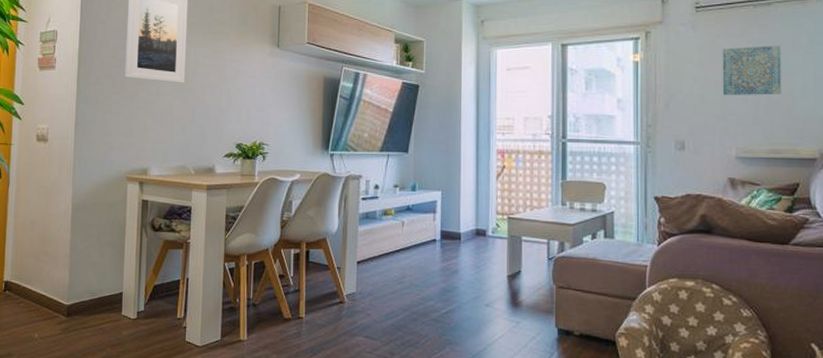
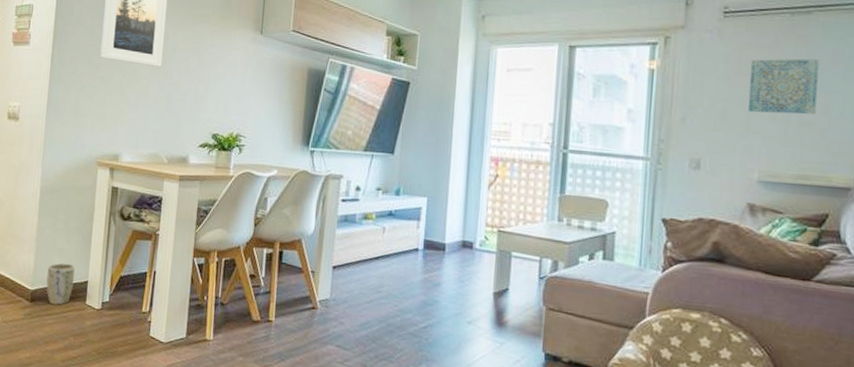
plant pot: none [82,276,109,318] -> present [46,262,75,305]

